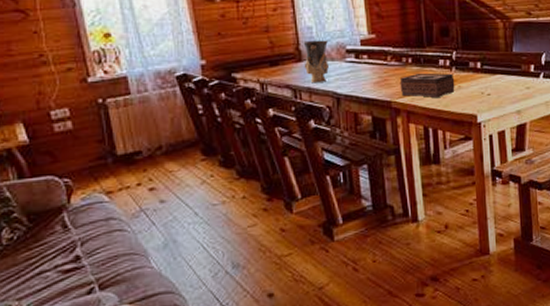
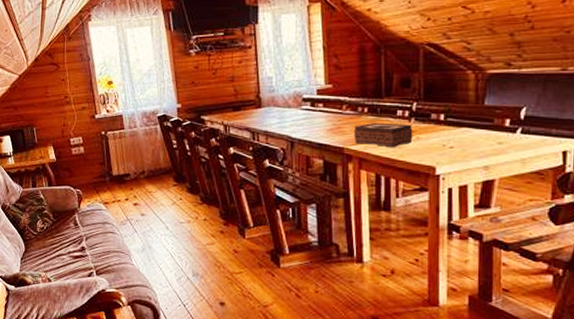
vase: present [303,40,329,82] -> none [262,89,286,127]

